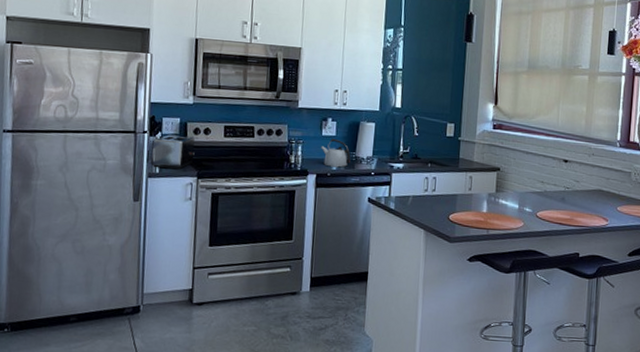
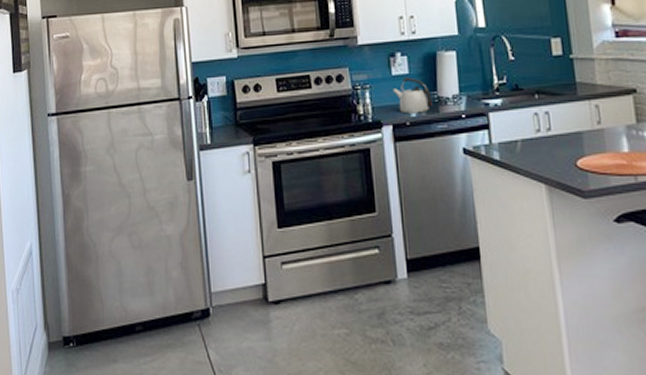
toaster: present [152,134,195,170] -> none [201,96,247,138]

